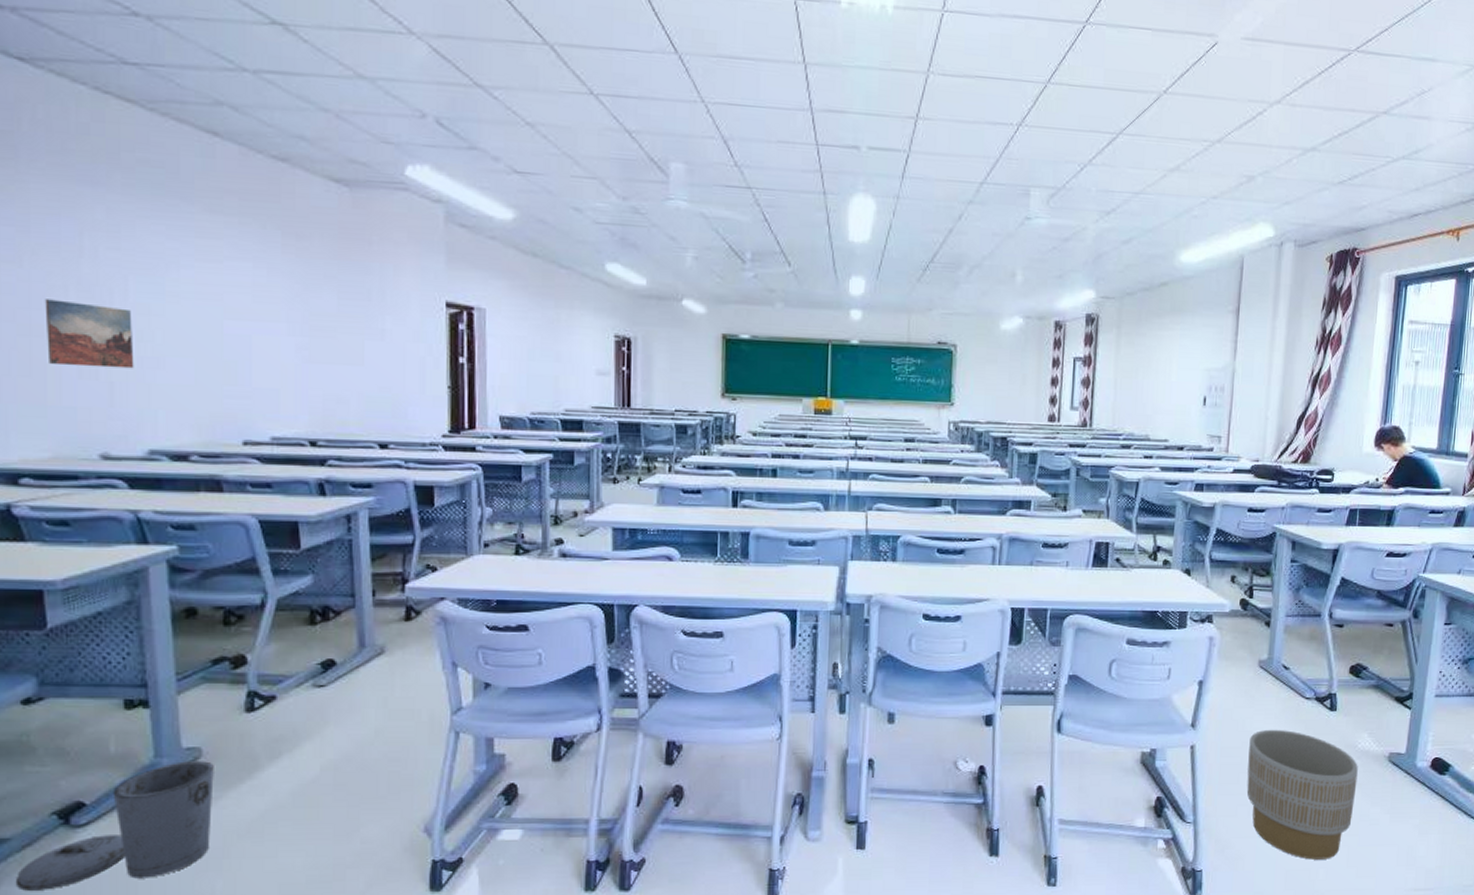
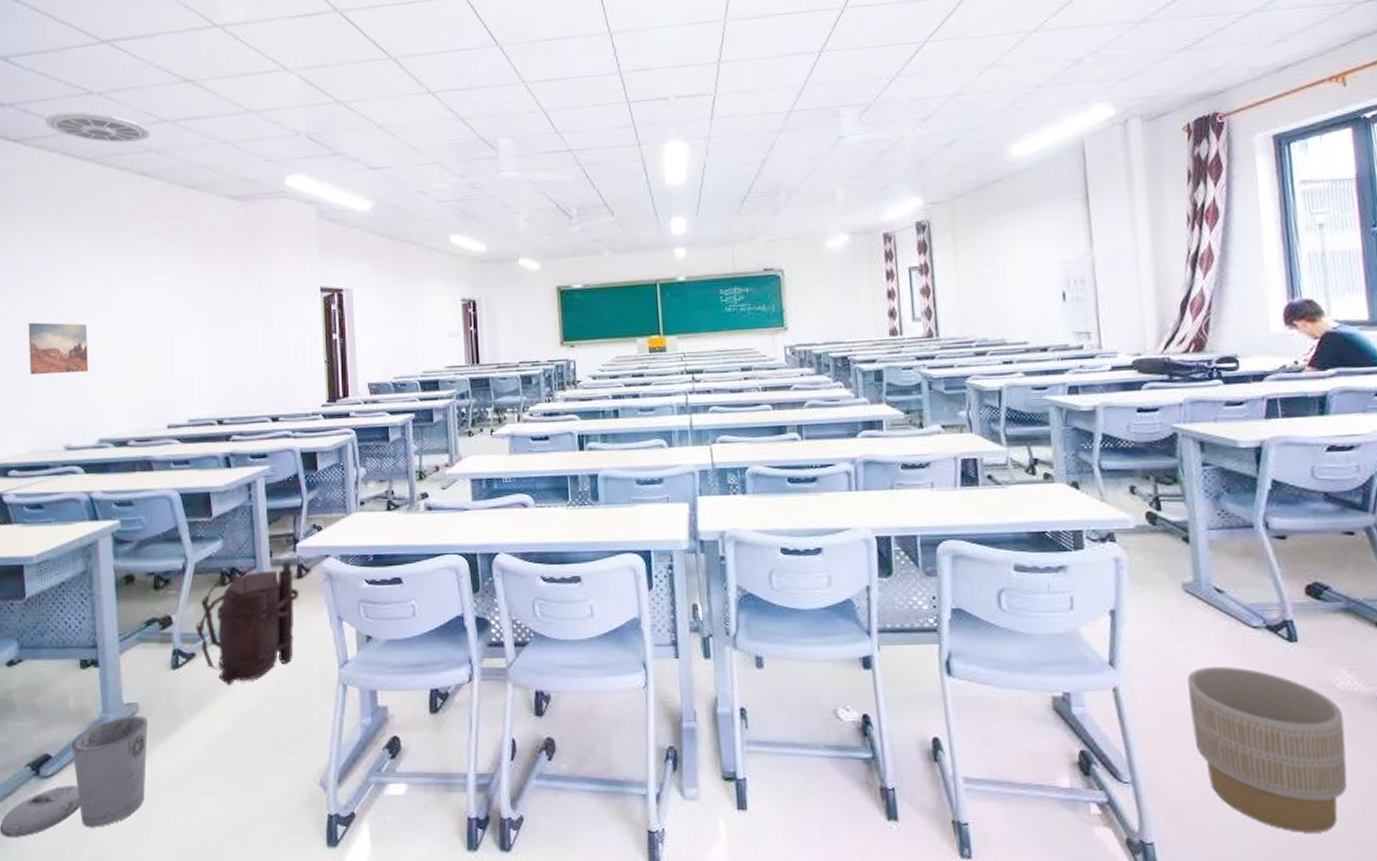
ceiling vent: none [65,32,222,90] -> present [44,111,150,143]
backpack: none [277,603,408,731] -> present [196,562,300,686]

